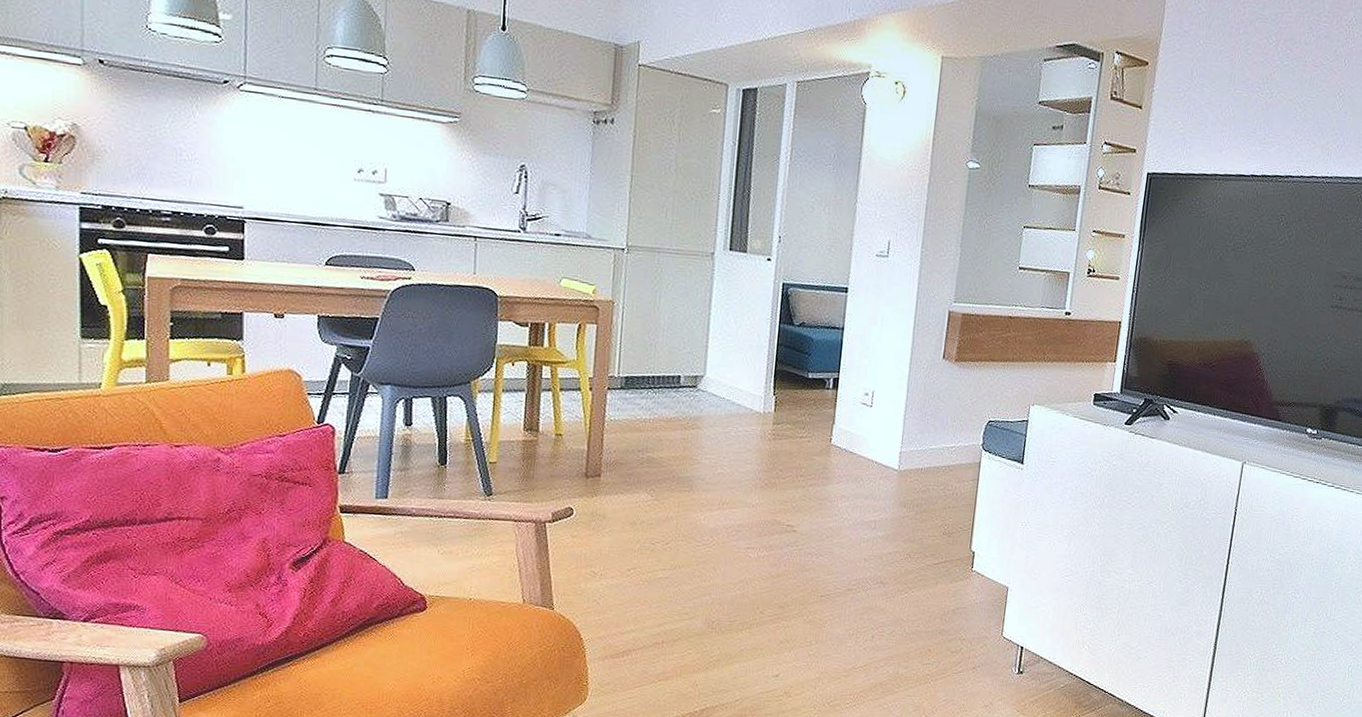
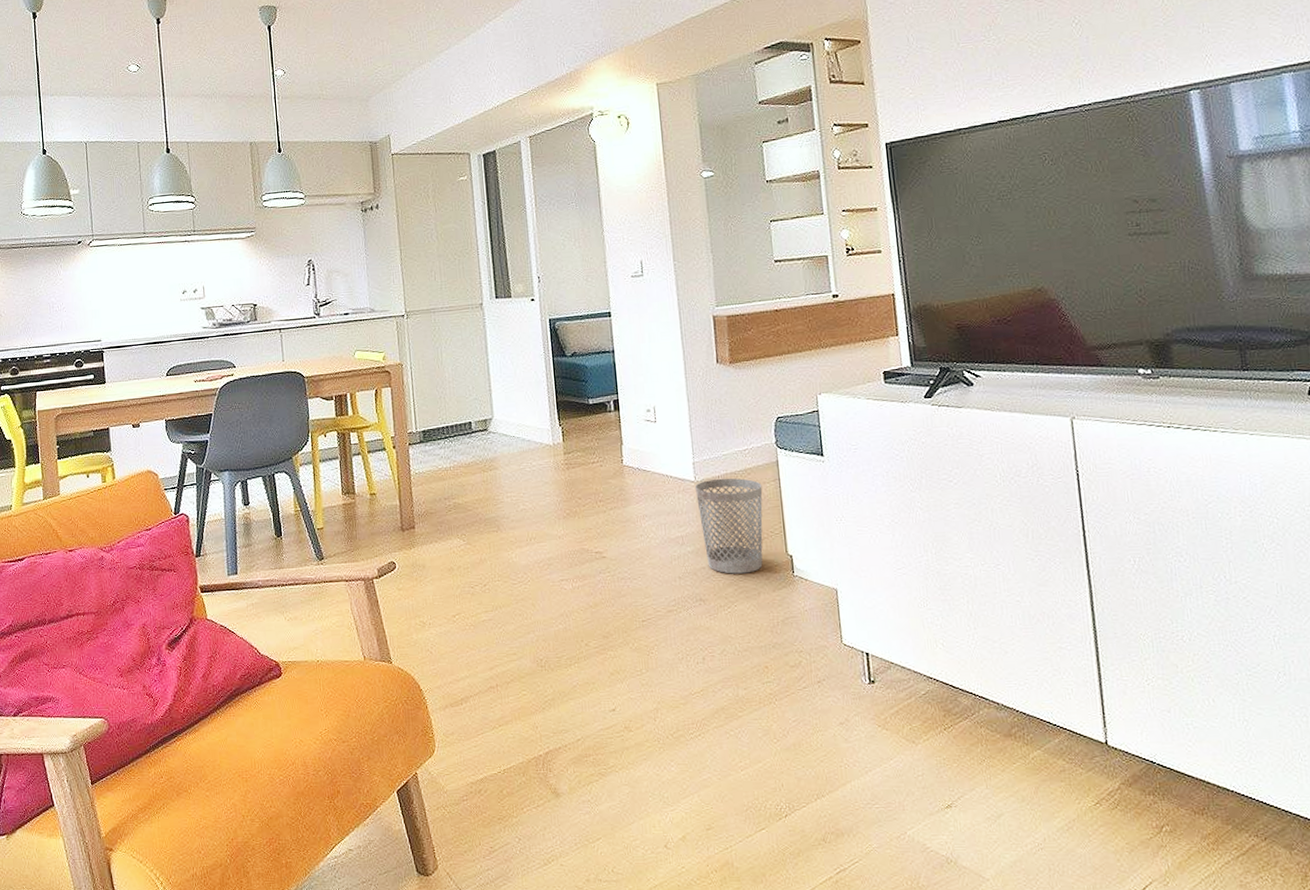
wastebasket: none [894,470,961,563] -> present [695,478,763,574]

